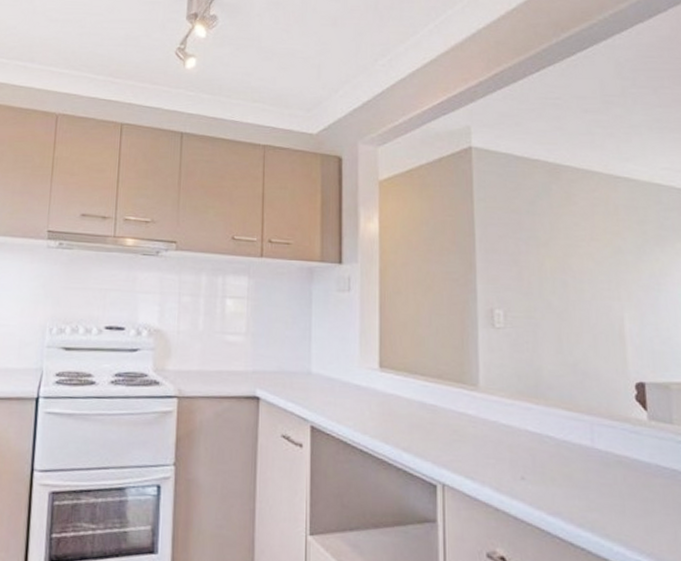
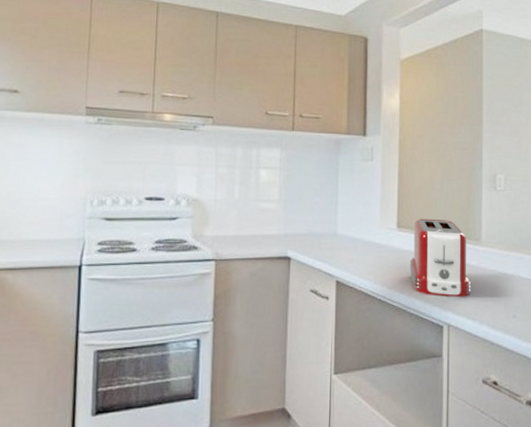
toaster: none [395,357,469,452] -> present [409,218,472,297]

